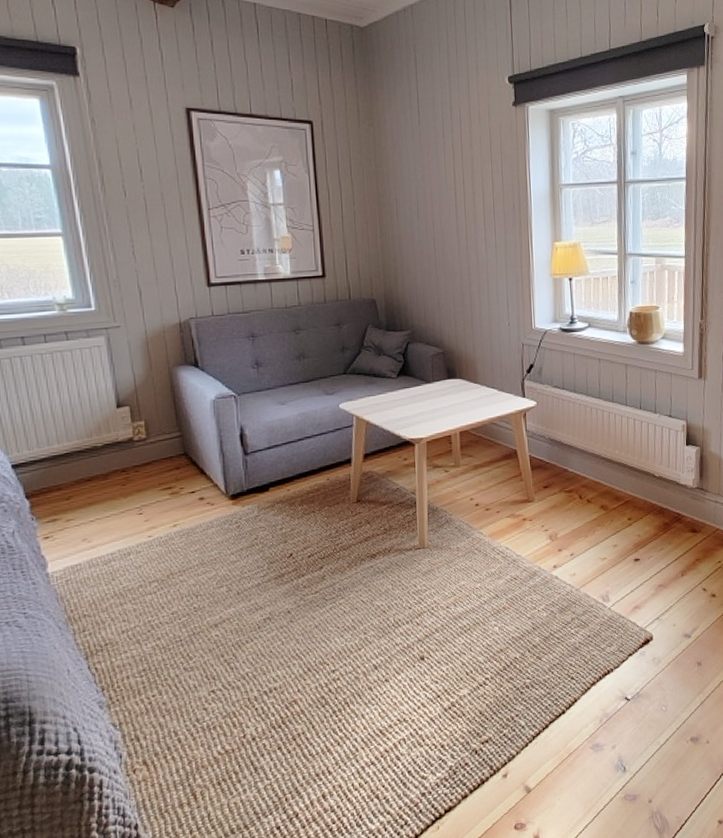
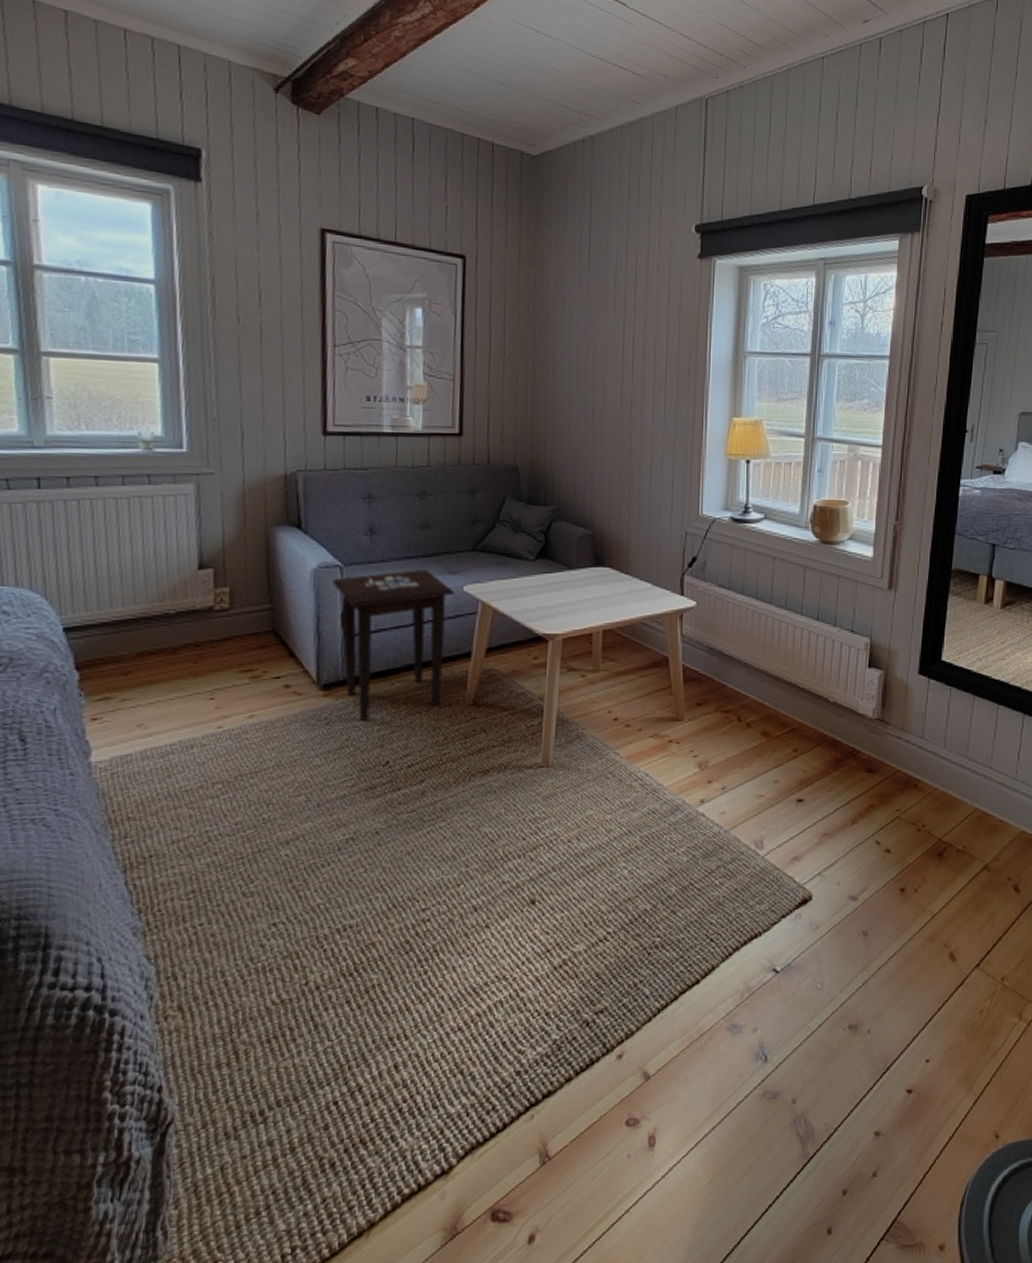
side table: none [229,392,333,522] -> present [332,569,456,721]

